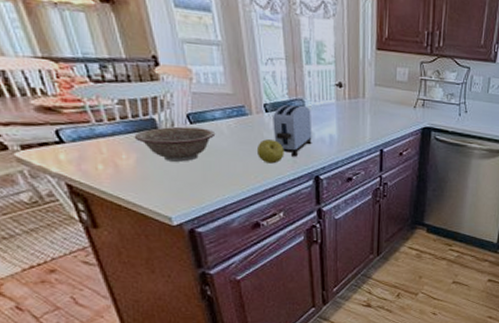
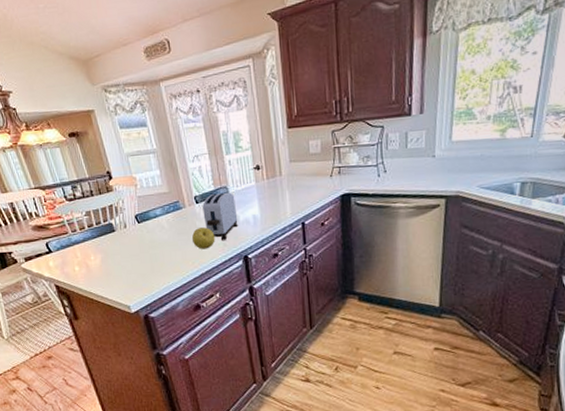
decorative bowl: present [134,126,216,162] -> none [98,225,158,258]

